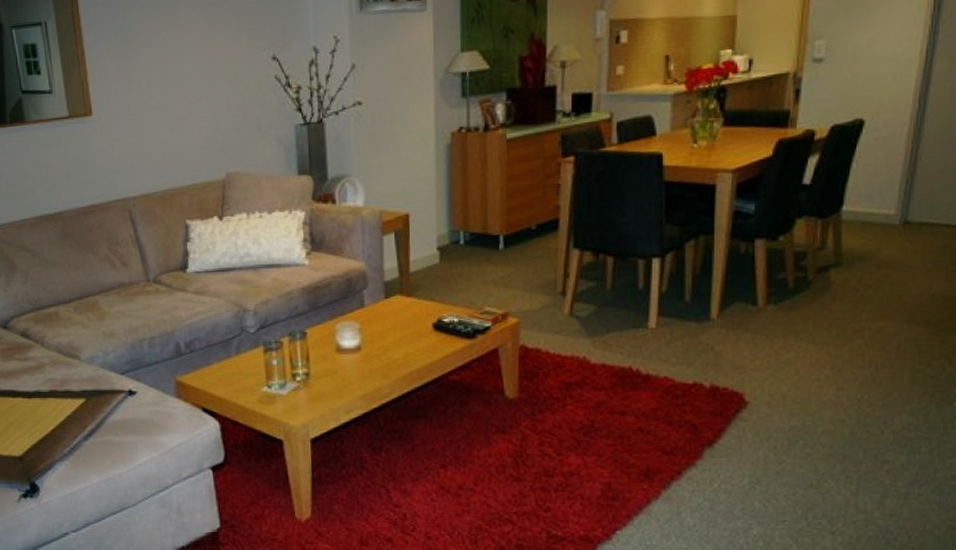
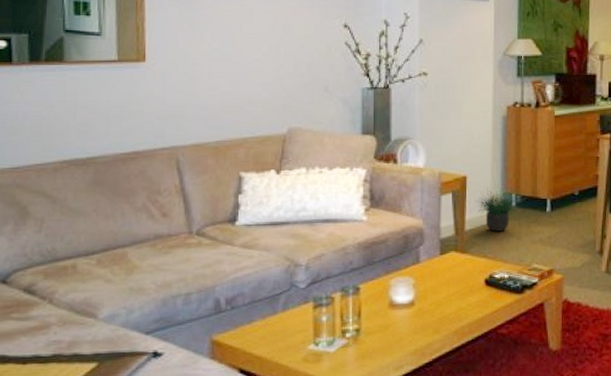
potted plant: none [419,221,469,273] -> present [475,184,520,232]

